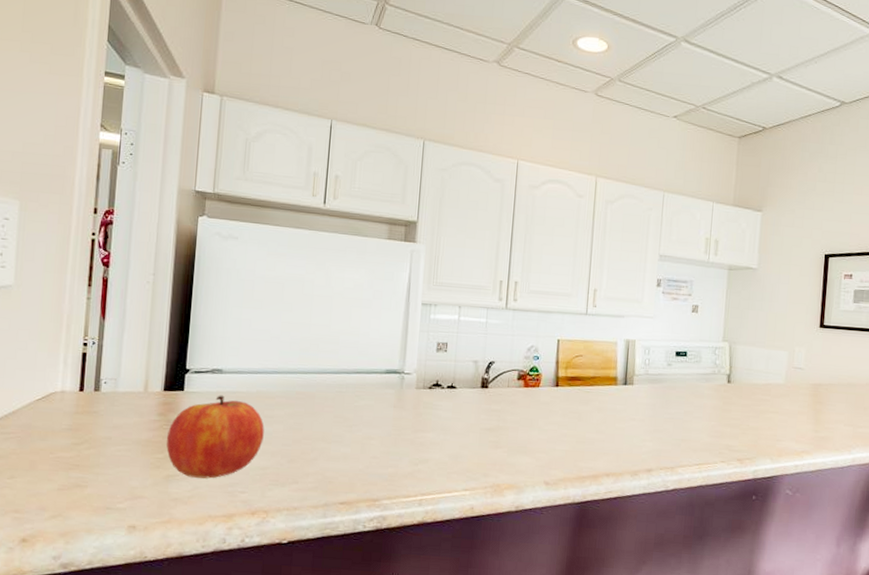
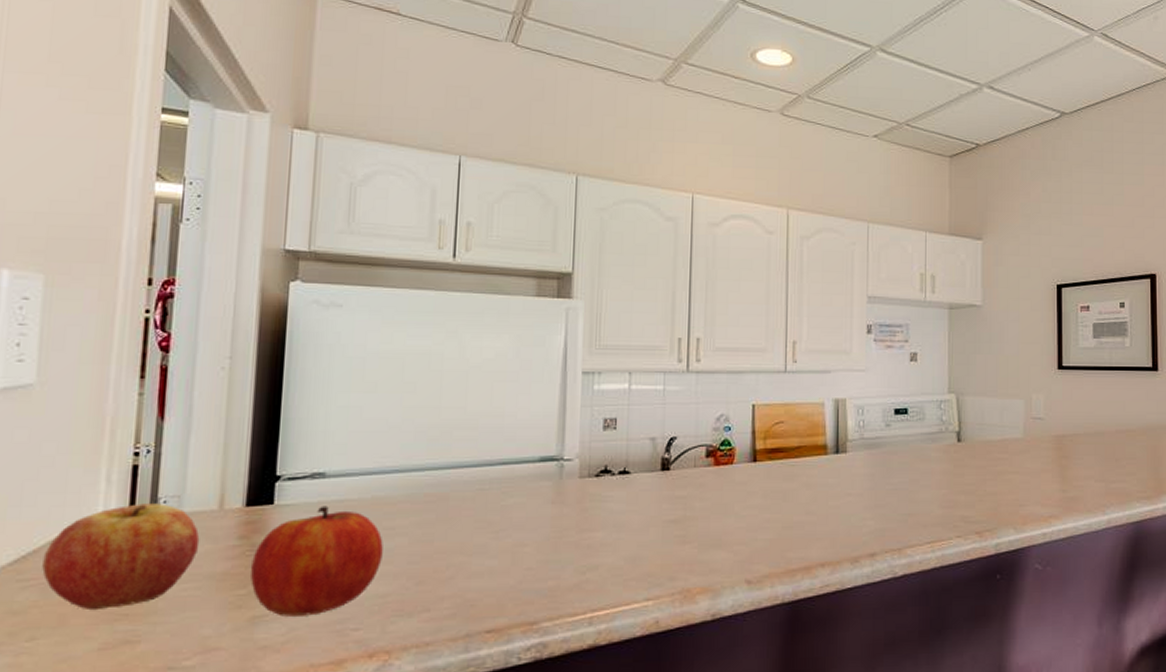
fruit: none [19,382,130,461] -> present [42,503,200,611]

